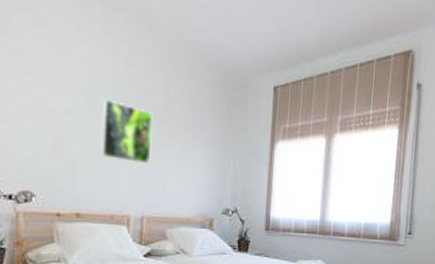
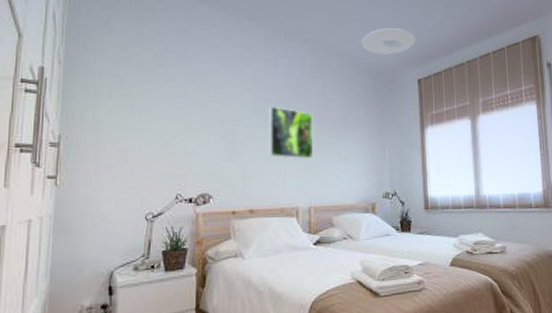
ceiling light: none [214,21,277,54] -> present [361,28,416,54]

